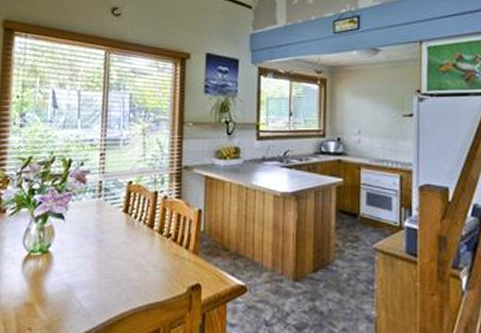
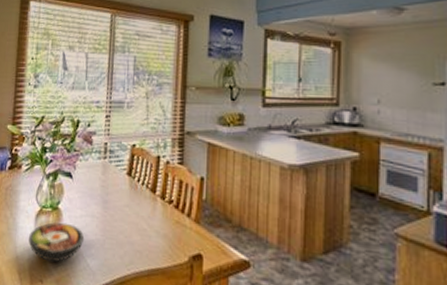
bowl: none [14,265,78,308] -> present [28,222,85,263]

